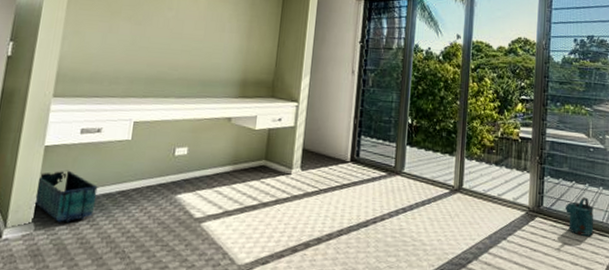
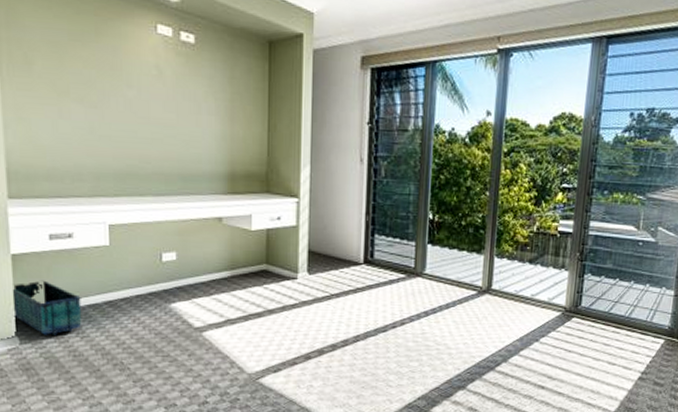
watering can: present [566,197,594,236] -> none [606,295,637,335]

